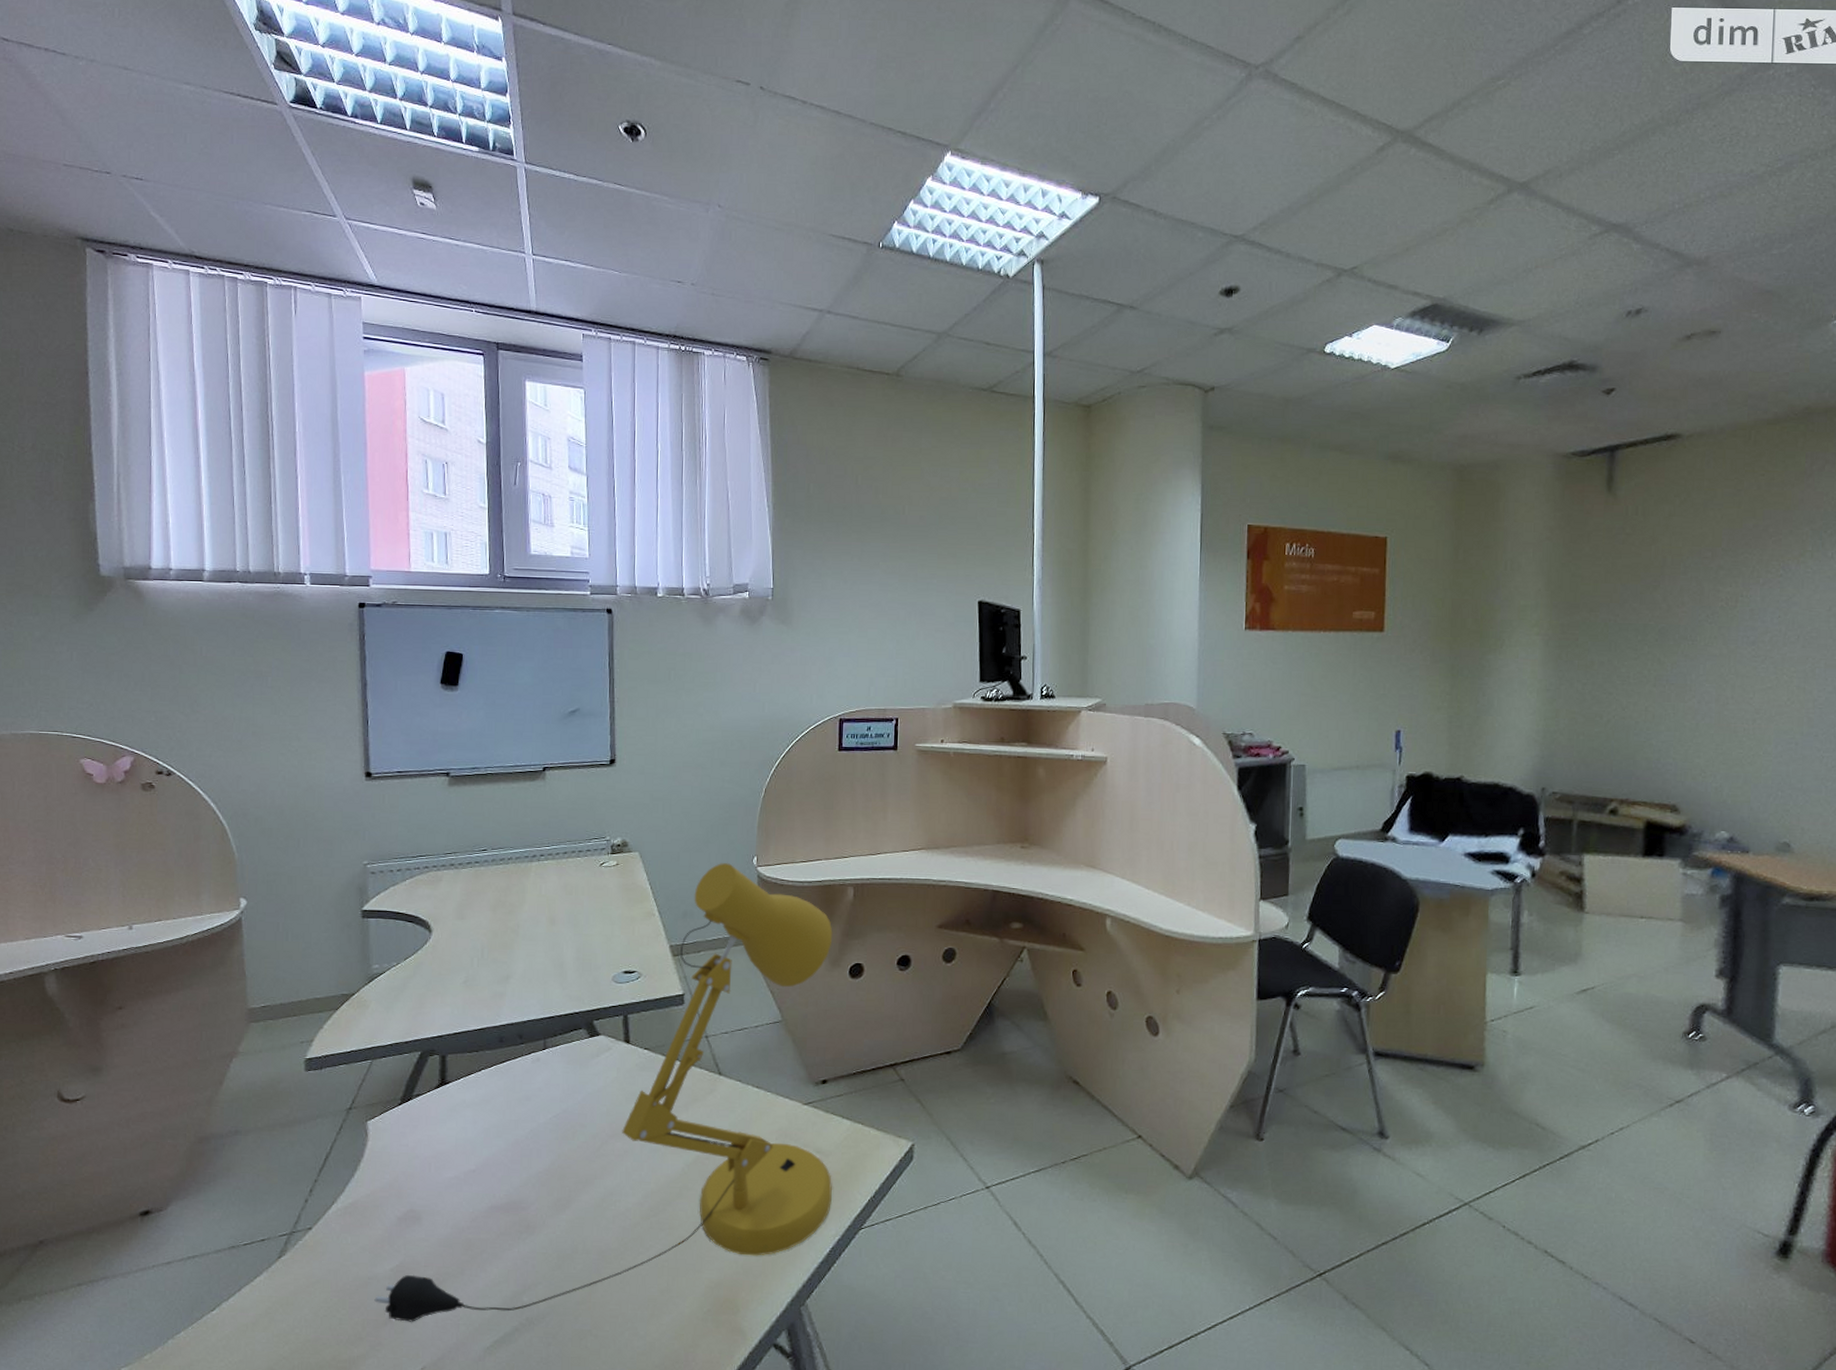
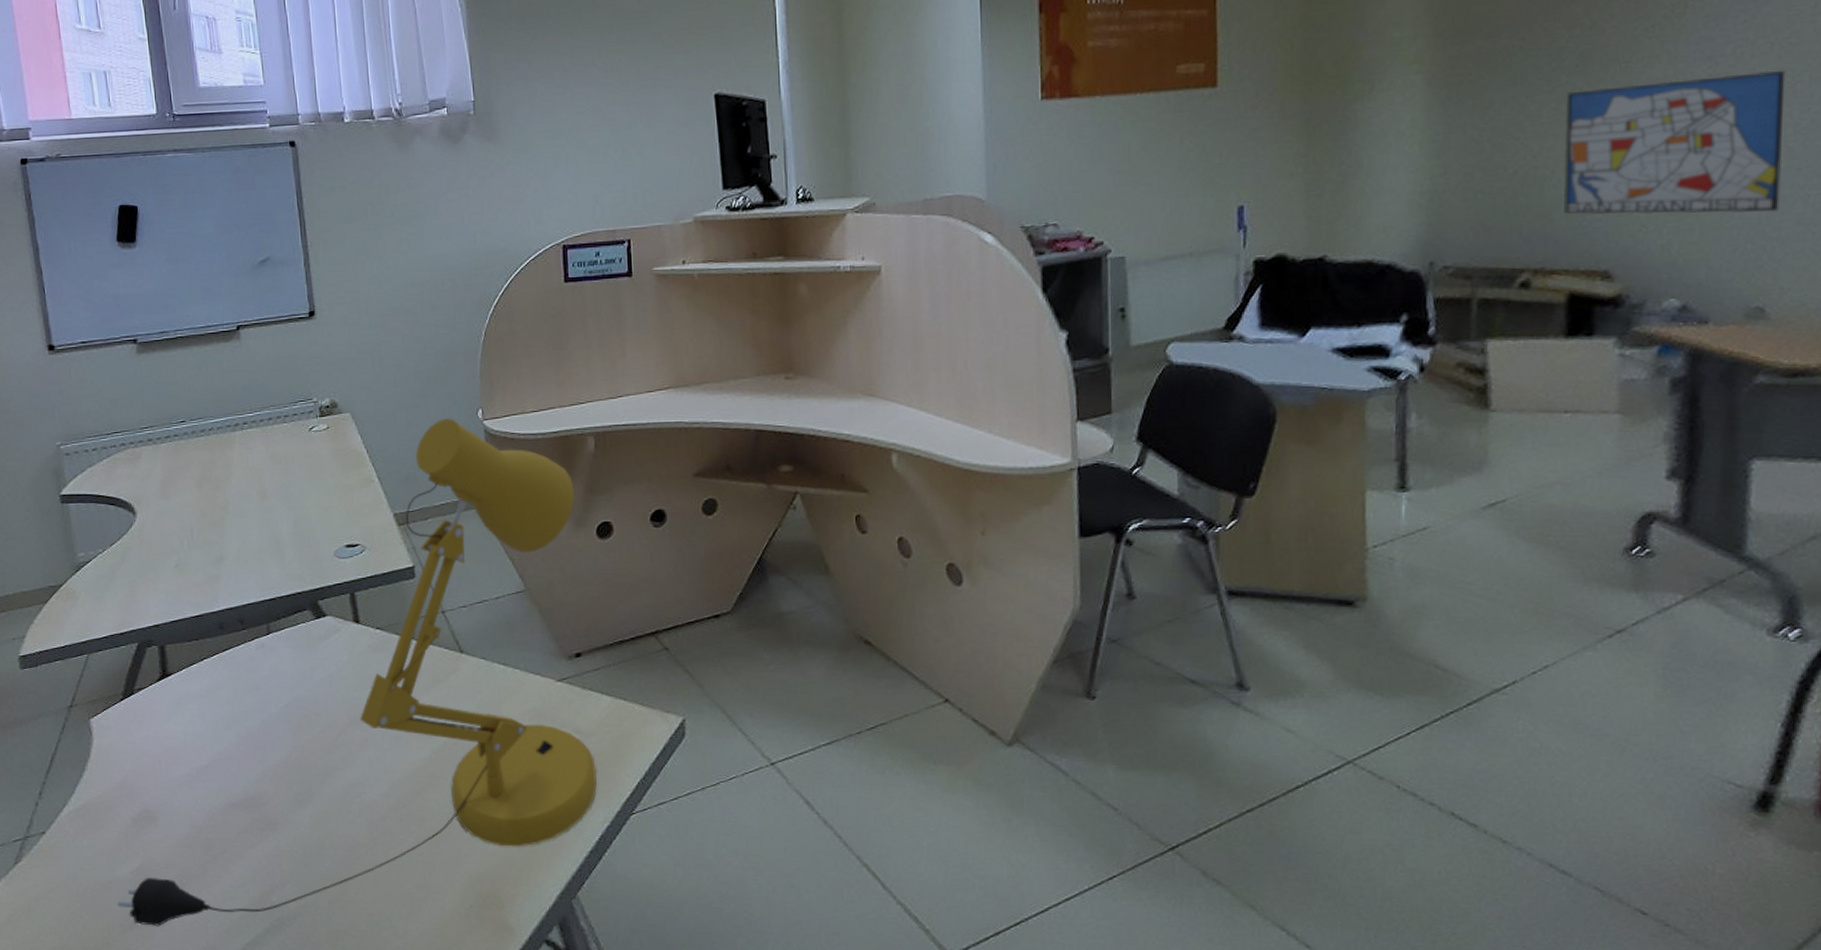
wall art: none [1644,656,1808,768] -> present [1564,69,1786,215]

